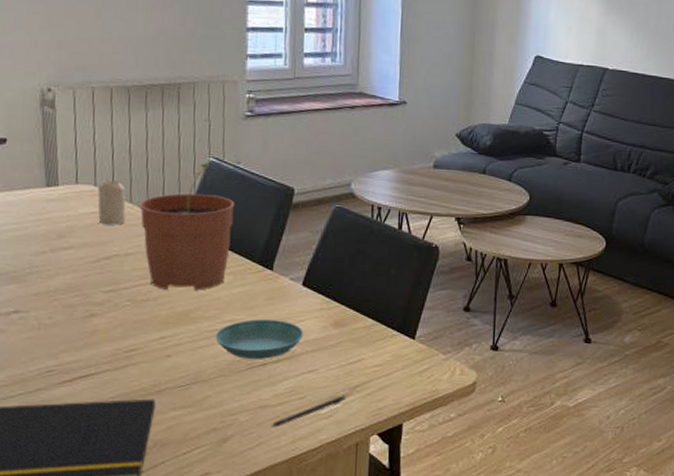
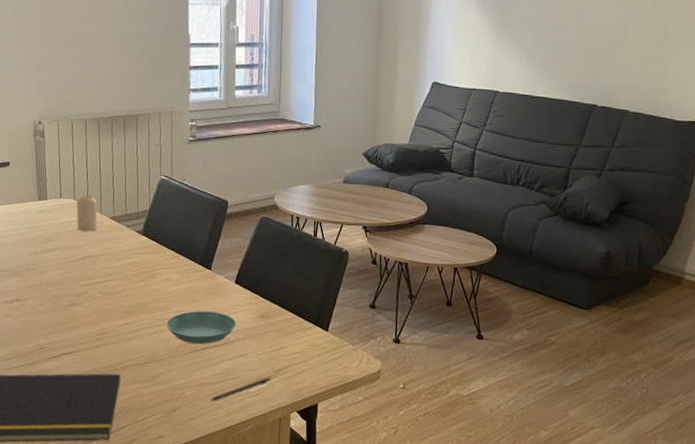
plant pot: present [139,162,235,291] -> none [108,179,181,286]

